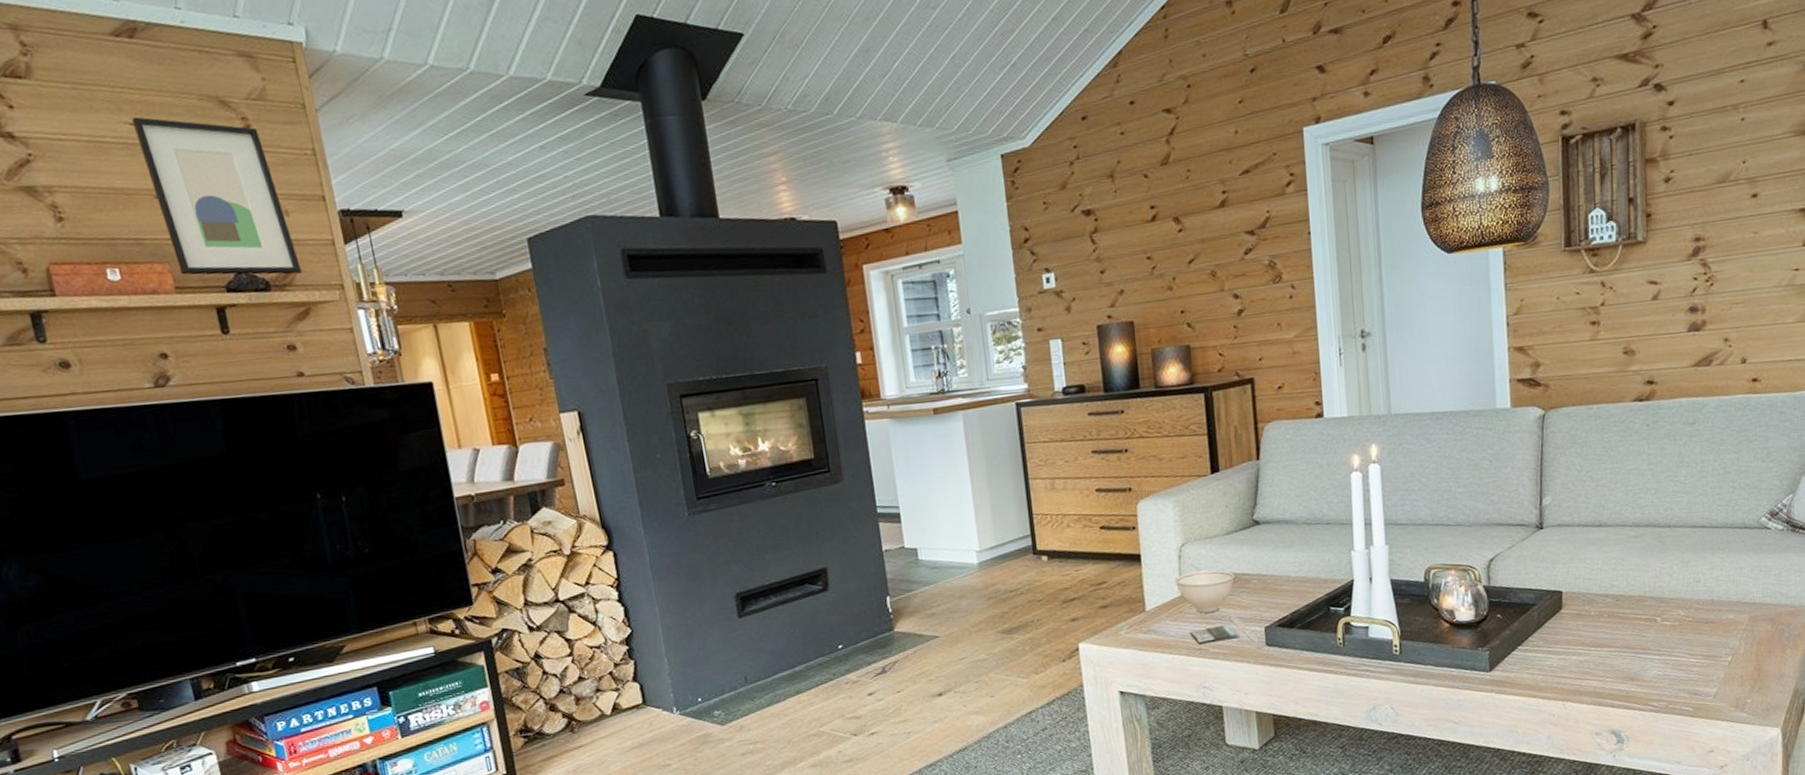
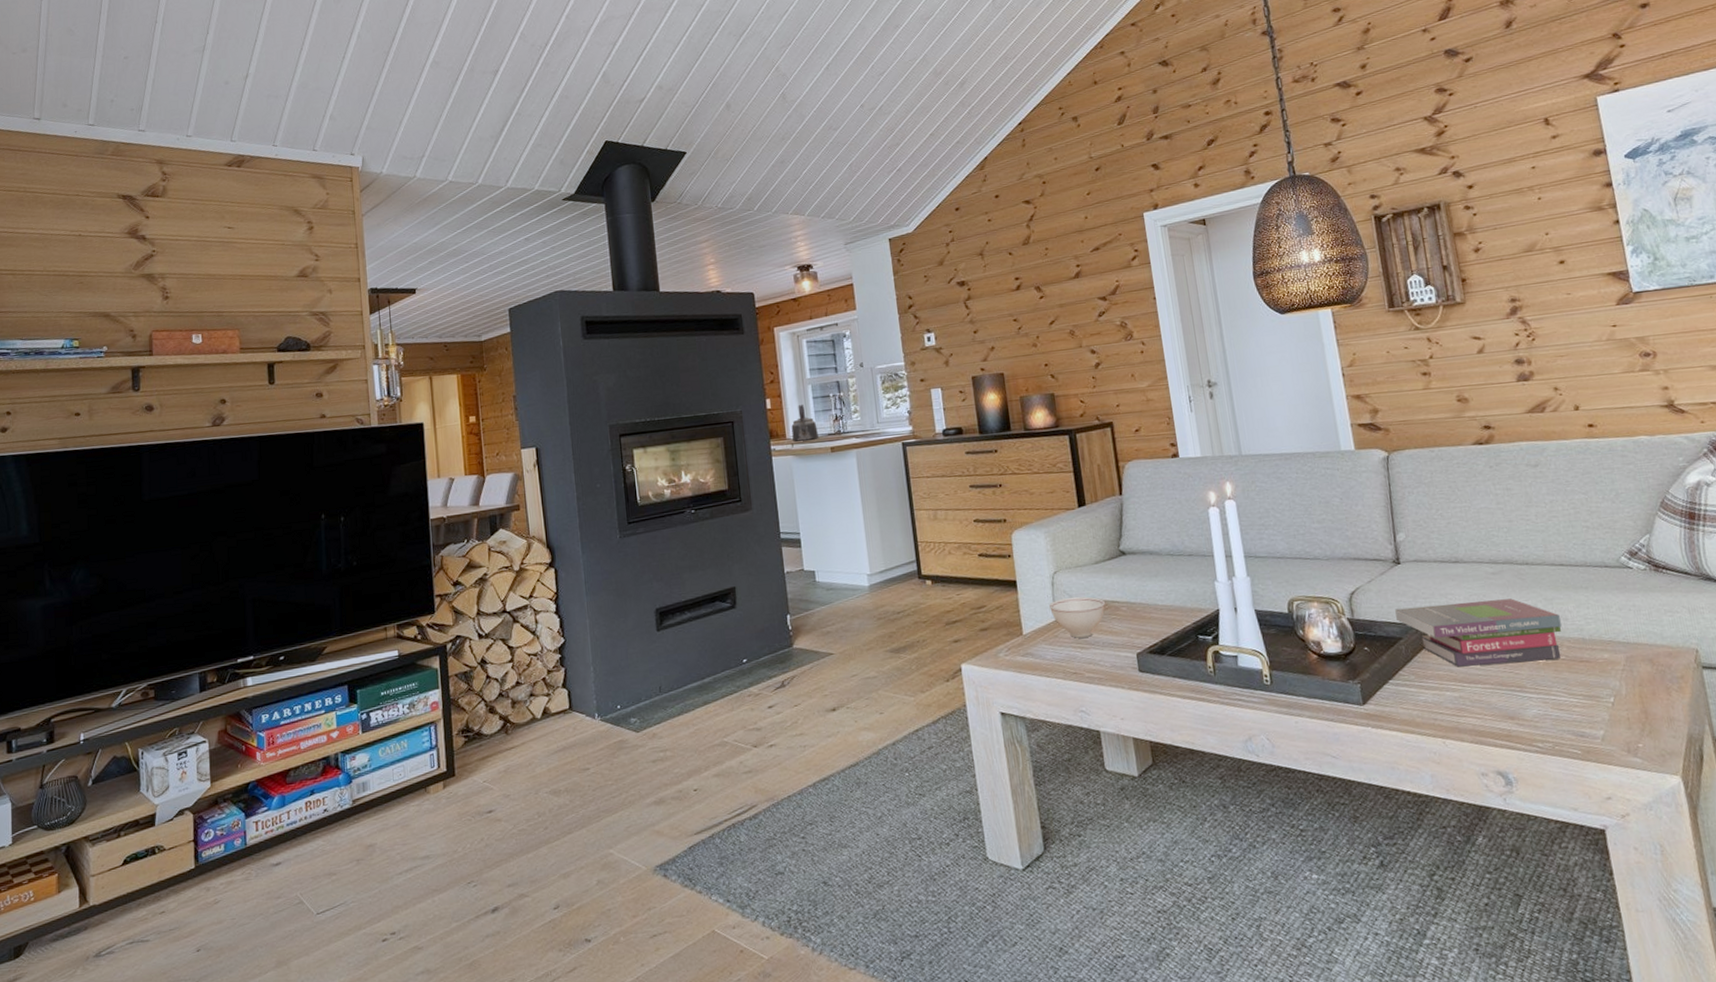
picture frame: present [131,117,302,277] -> none [229,222,335,340]
kettle: none [886,358,919,403] -> present [791,404,818,443]
magazine: present [1190,614,1266,648] -> none [1065,640,1139,674]
books: none [1532,562,1693,632] -> present [1395,598,1562,667]

